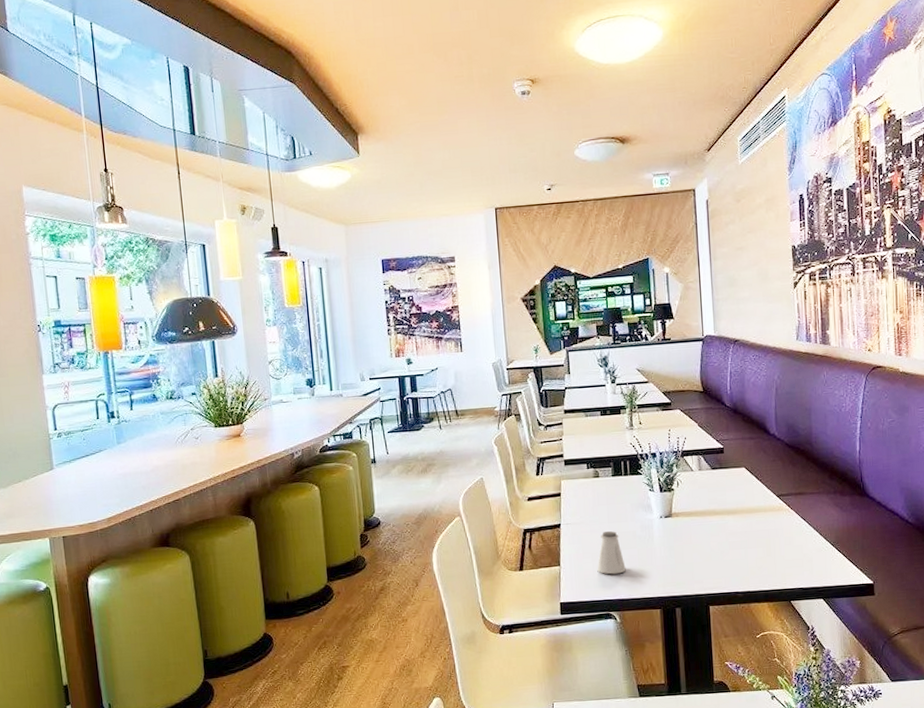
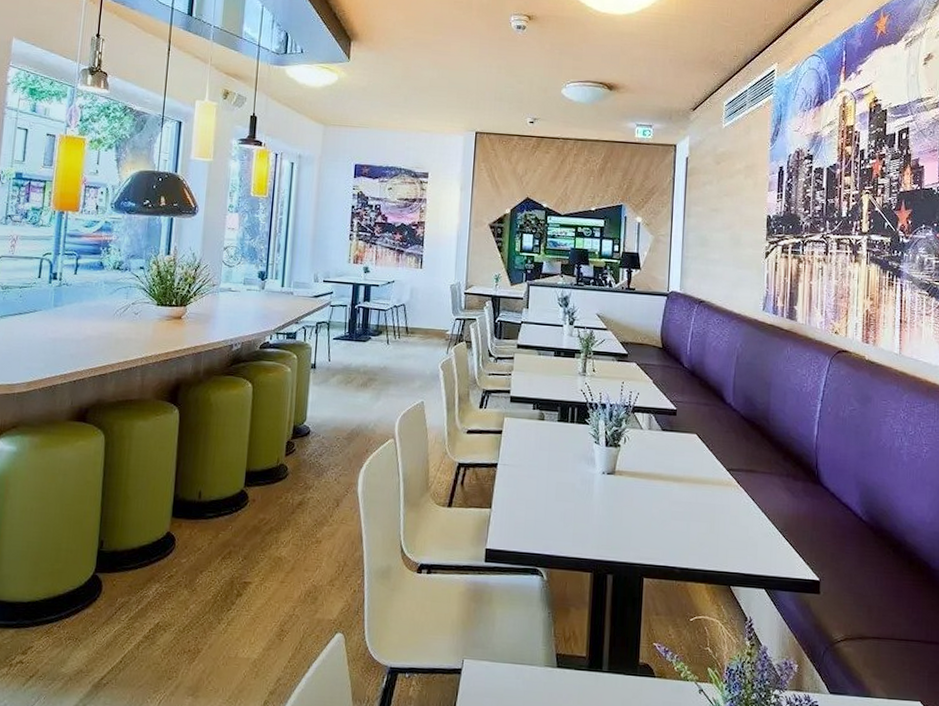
saltshaker: present [597,531,626,575] -> none [529,479,560,527]

